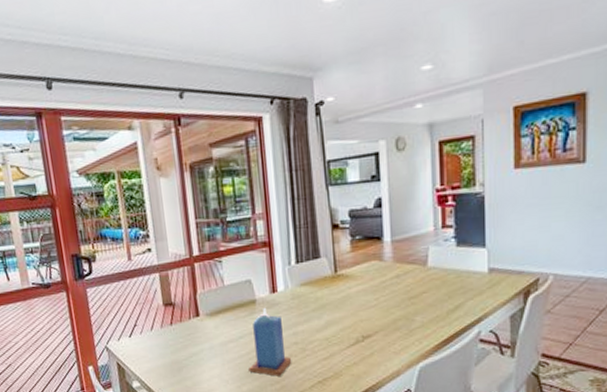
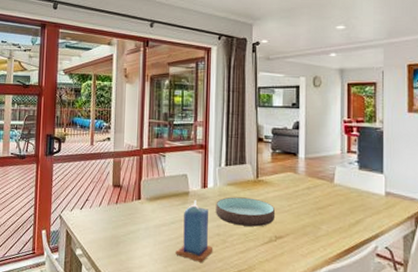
bowl: none [289,296,360,330] -> present [216,197,274,227]

